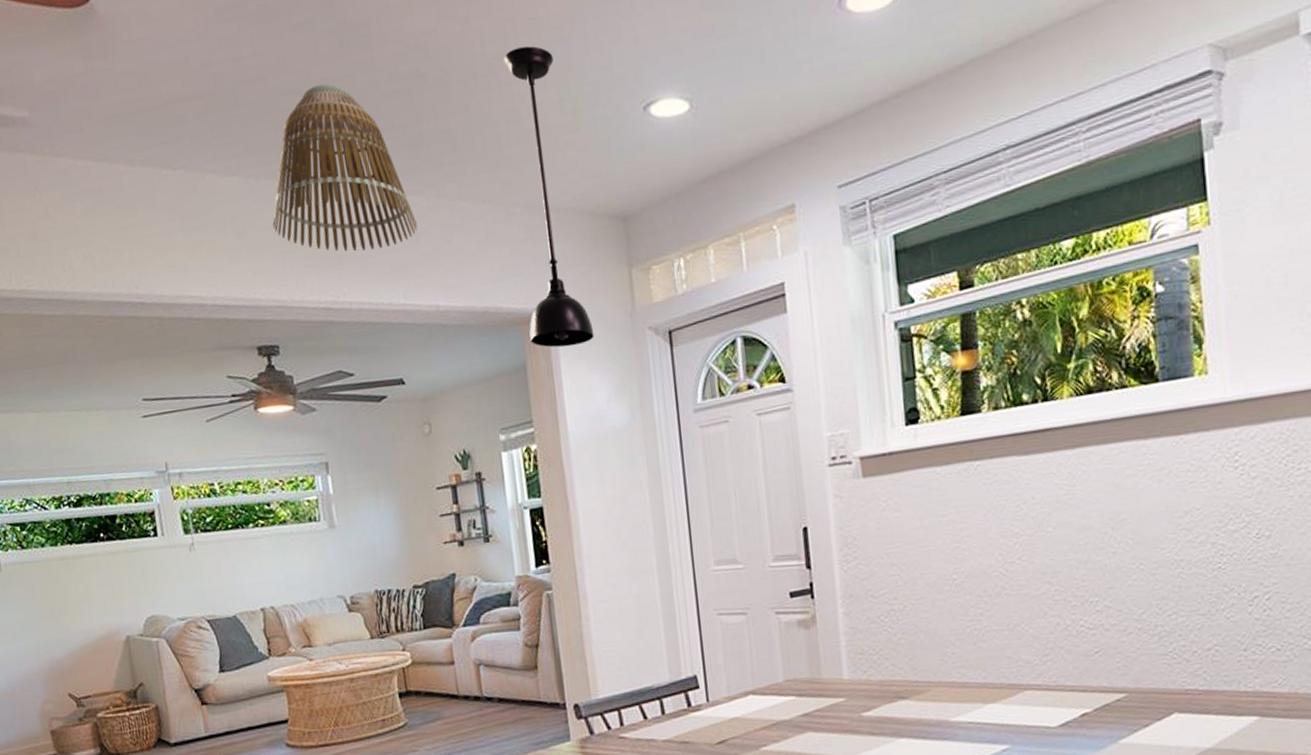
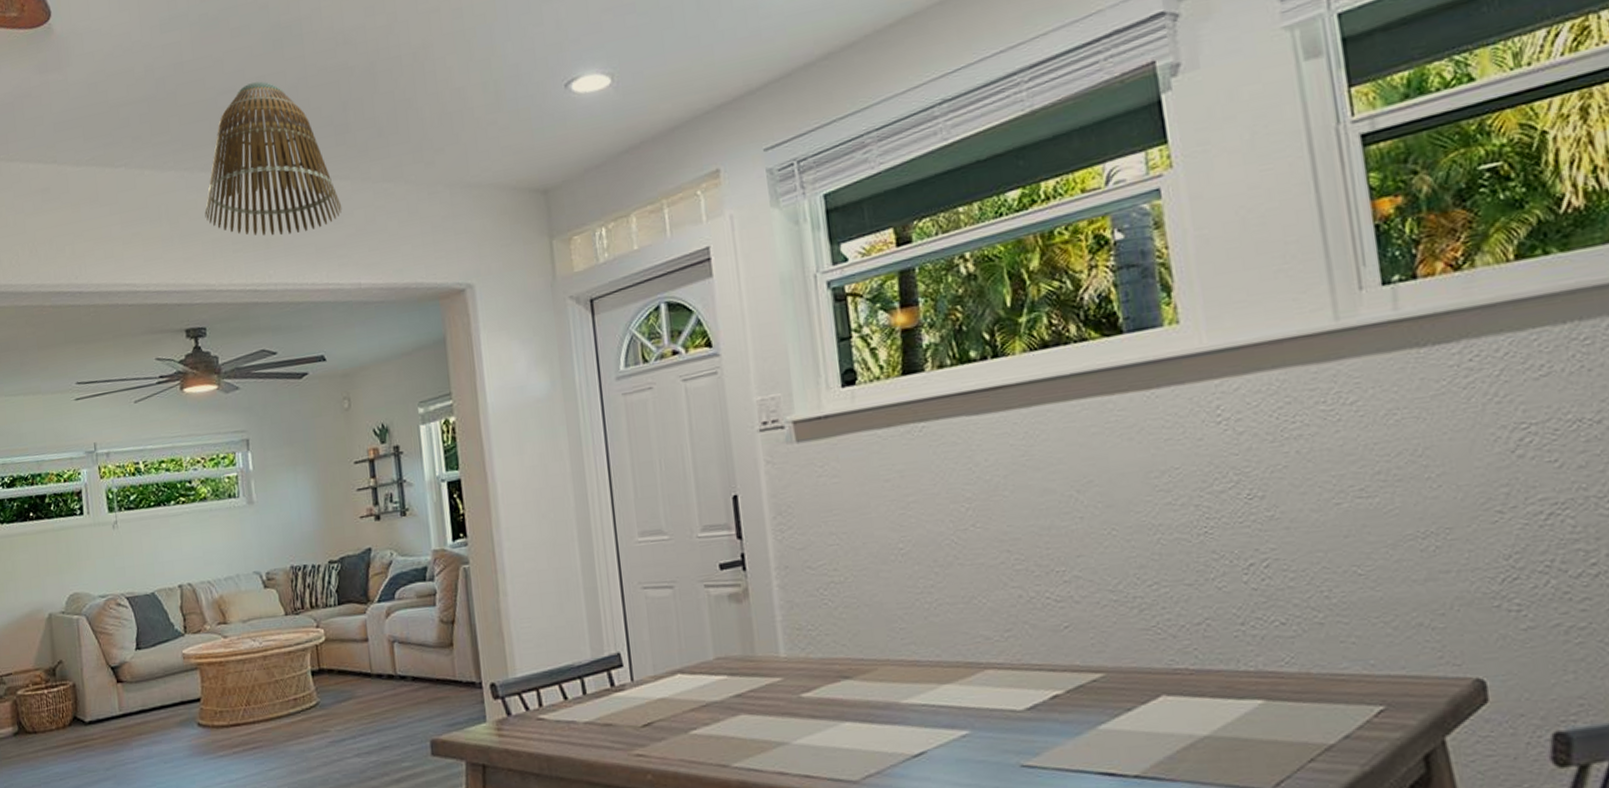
light fixture: present [503,46,594,348] -> none [428,34,514,320]

